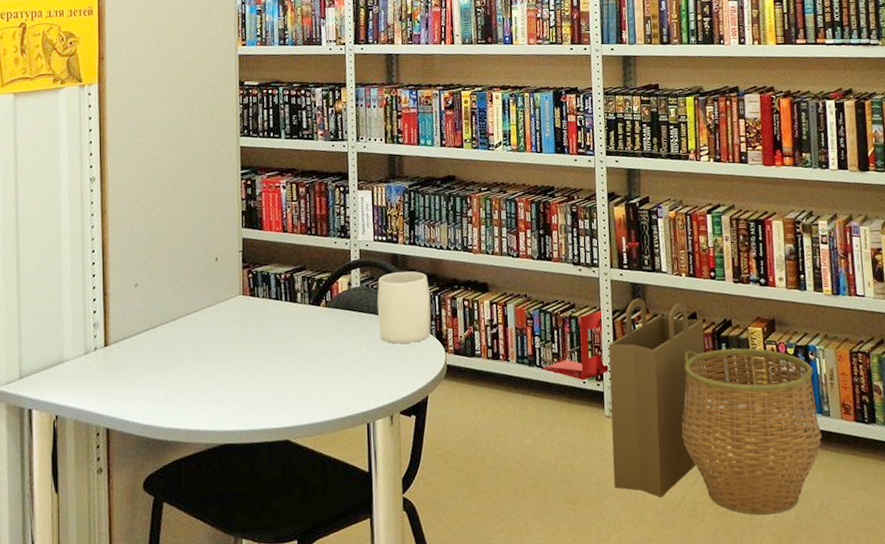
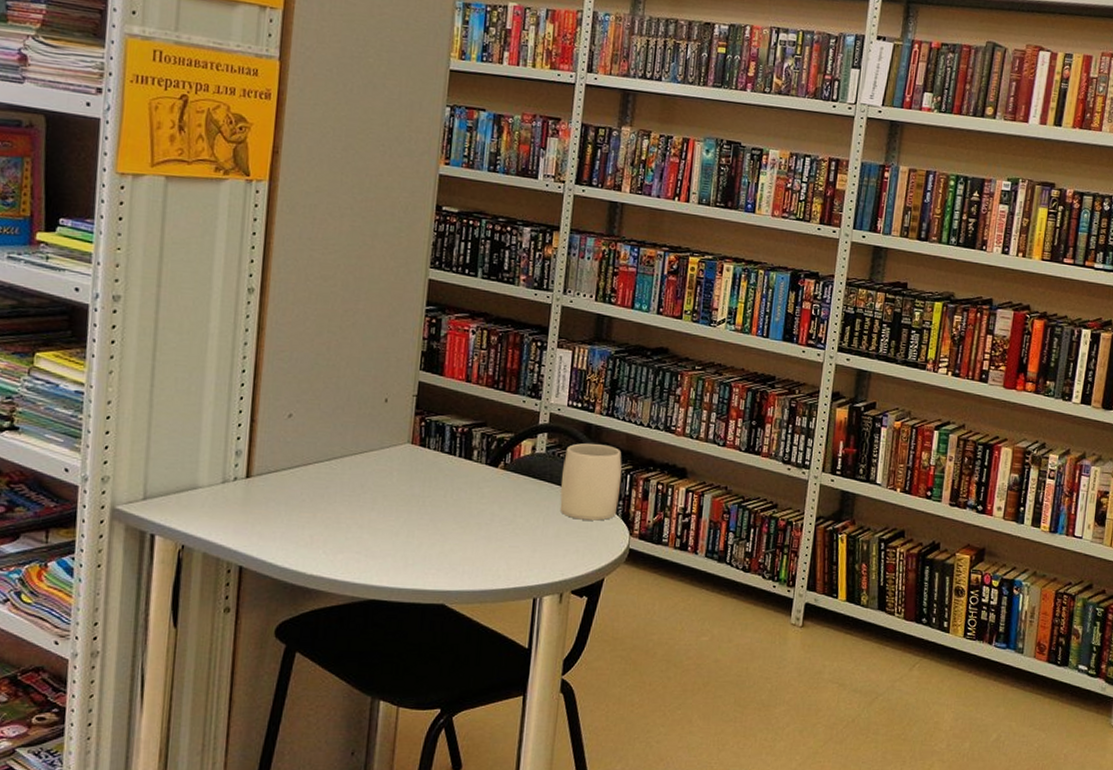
bookend: present [541,310,609,381] -> none [731,514,807,585]
shopping bag: present [608,298,708,497] -> none [788,507,910,712]
basket: present [682,348,822,515] -> none [867,569,1016,742]

